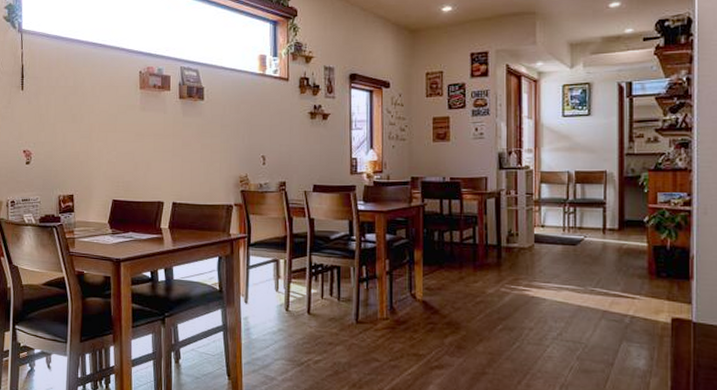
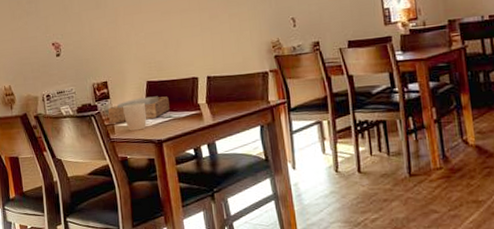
napkin holder: none [70,215,132,238] -> present [107,96,170,124]
cup: none [85,219,109,247] -> present [122,102,147,131]

